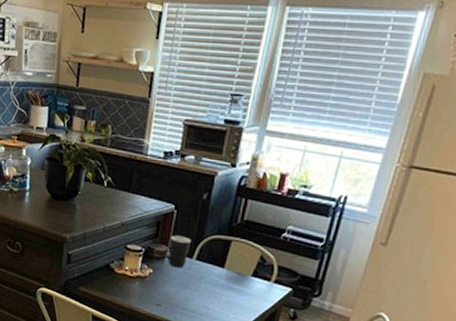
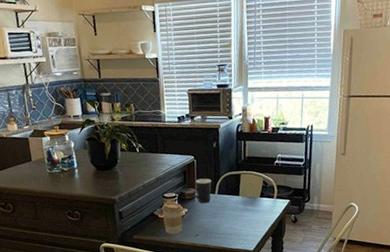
coffee cup: none [119,256,148,298] -> present [161,202,183,234]

